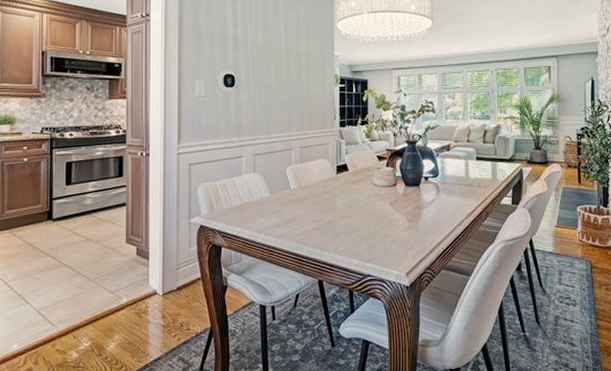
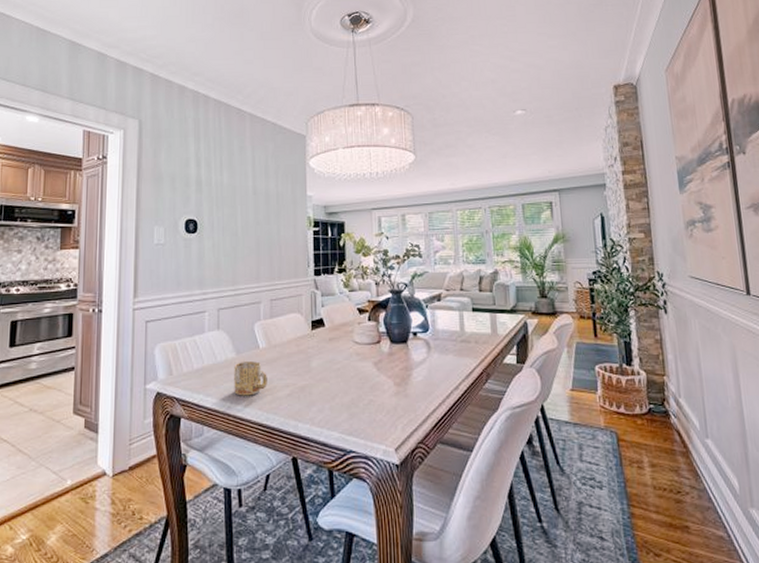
mug: none [268,200,297,229] -> present [234,361,267,396]

